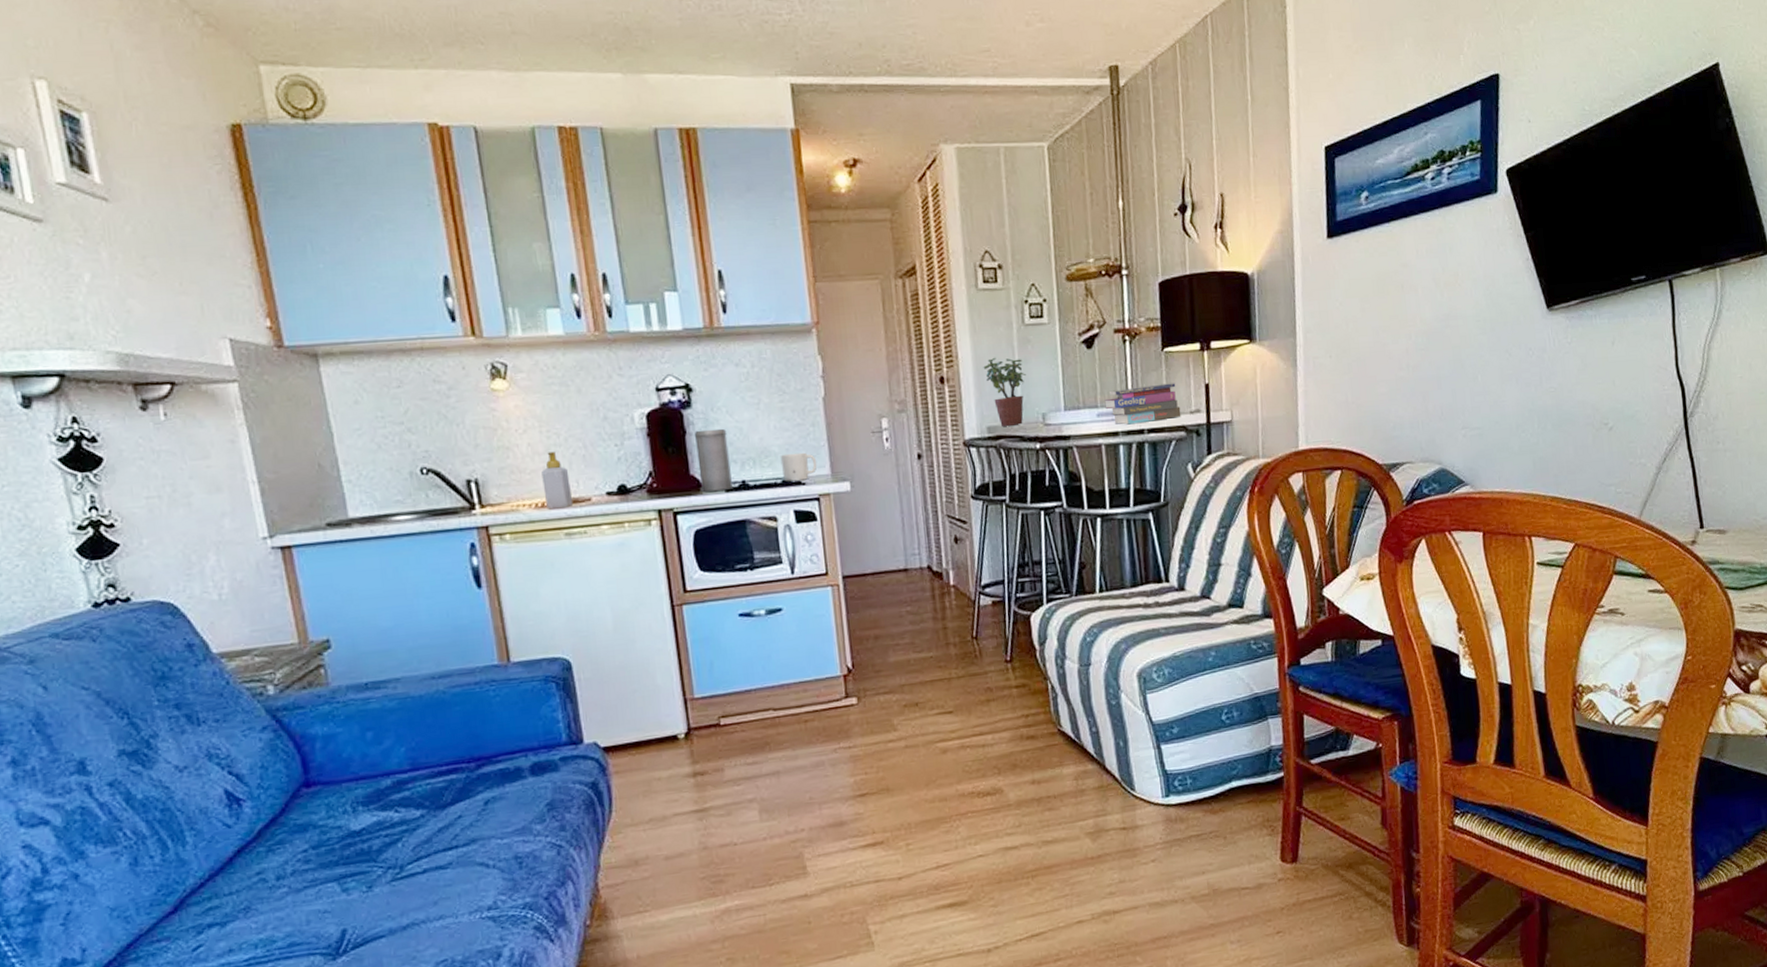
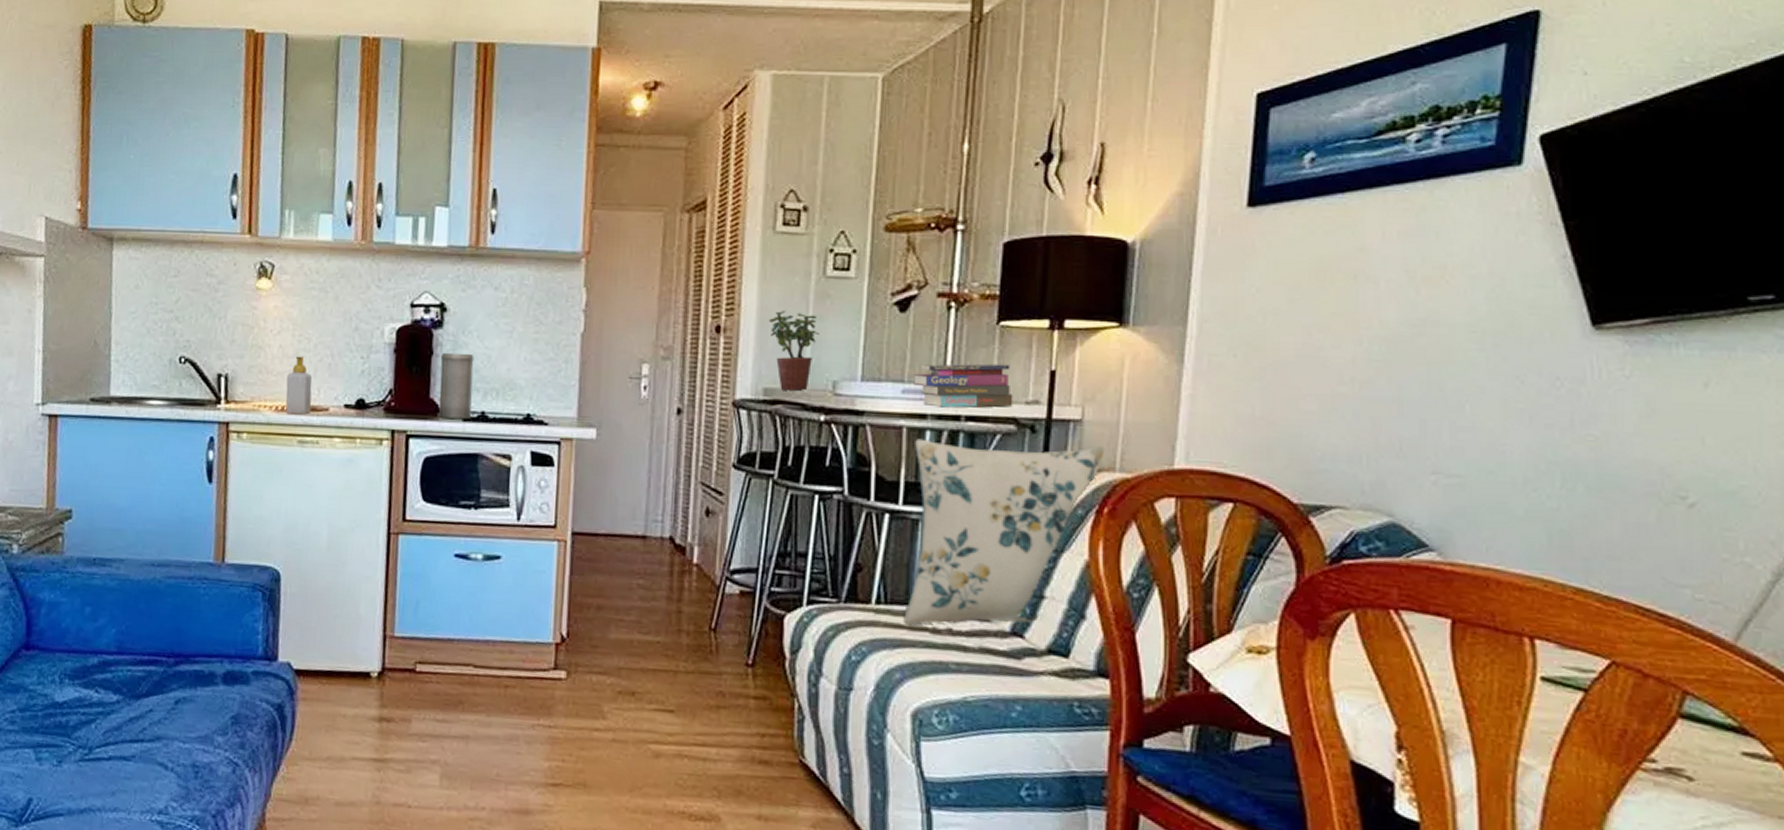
mug: present [780,452,818,482] -> none [524,389,564,420]
pillow: none [1112,440,1251,604] -> present [904,439,1105,624]

